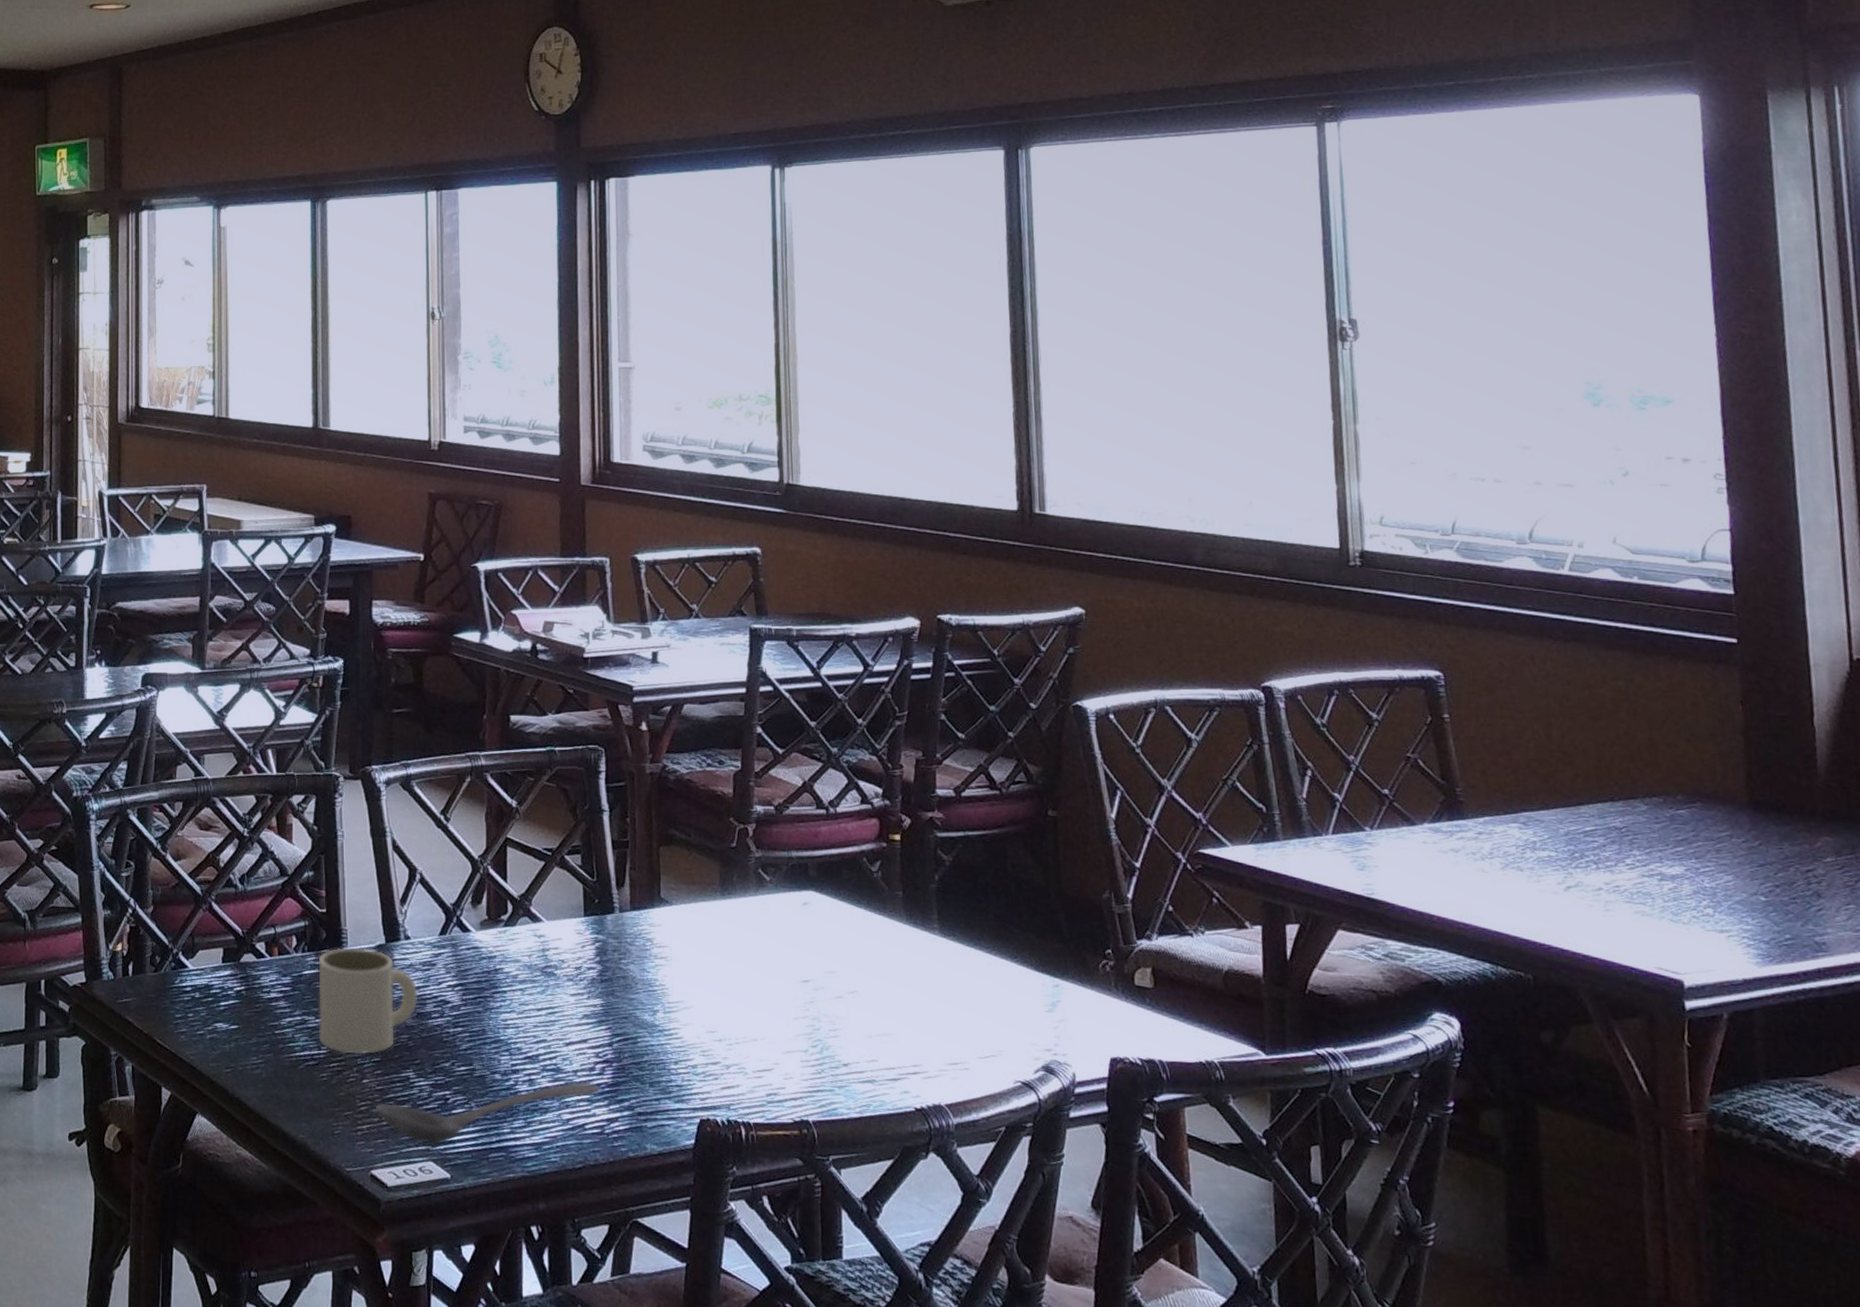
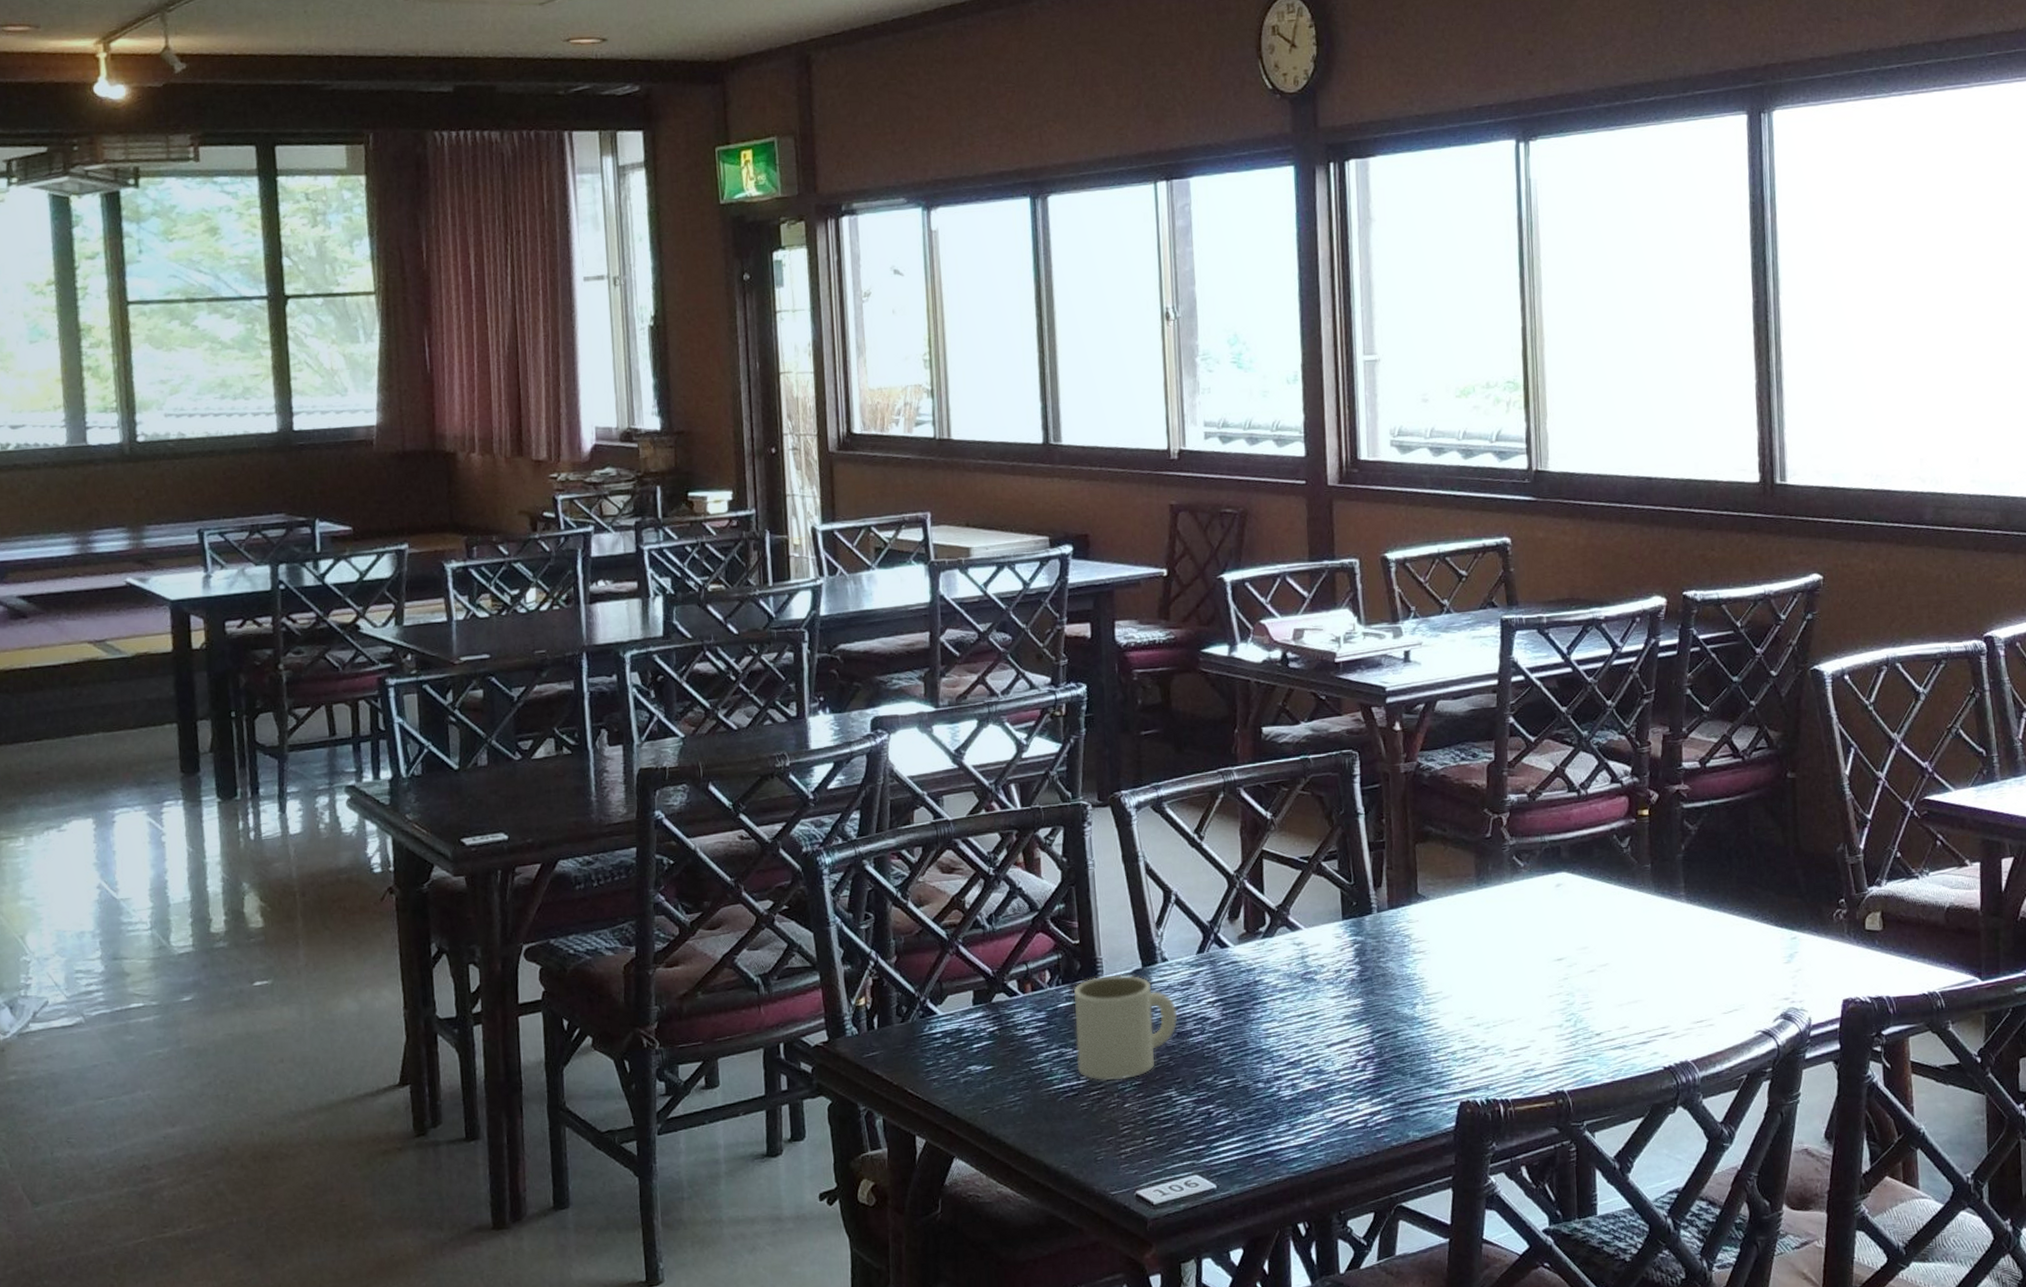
stirrer: present [375,1081,600,1145] -> none [1138,1079,1362,1159]

